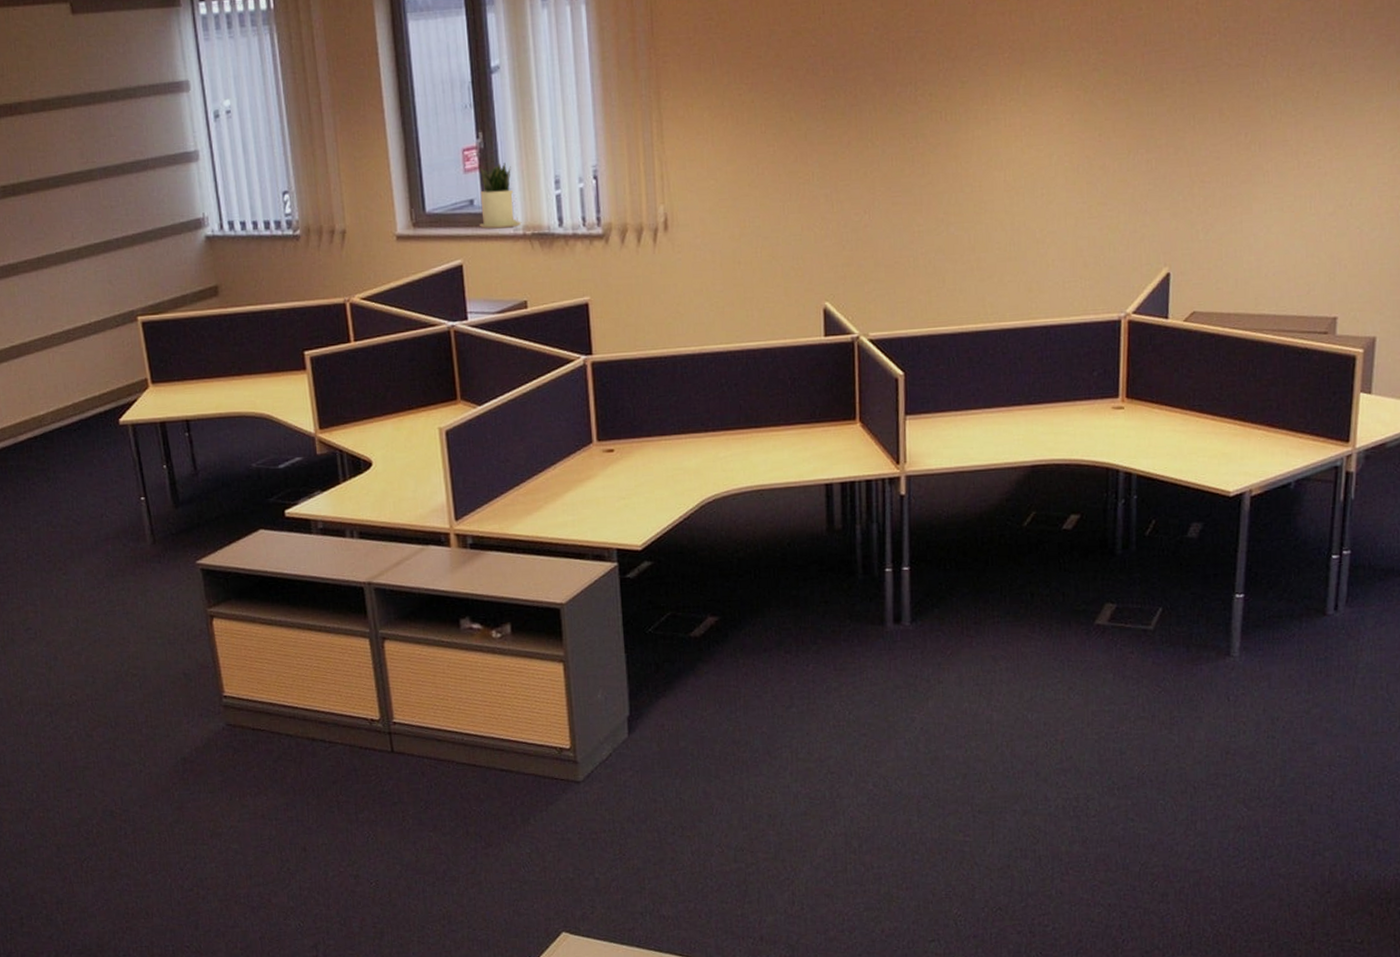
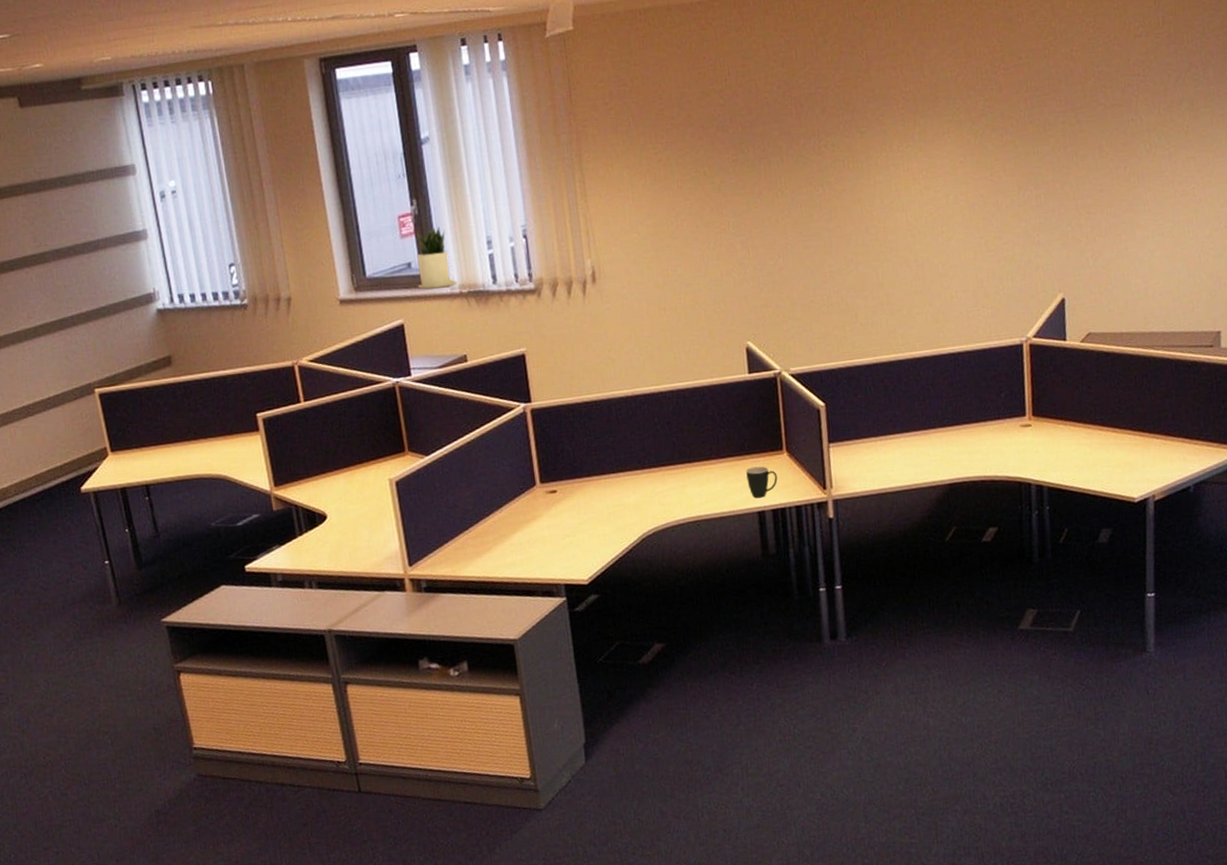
mug: none [815,435,849,470] -> present [746,466,778,498]

